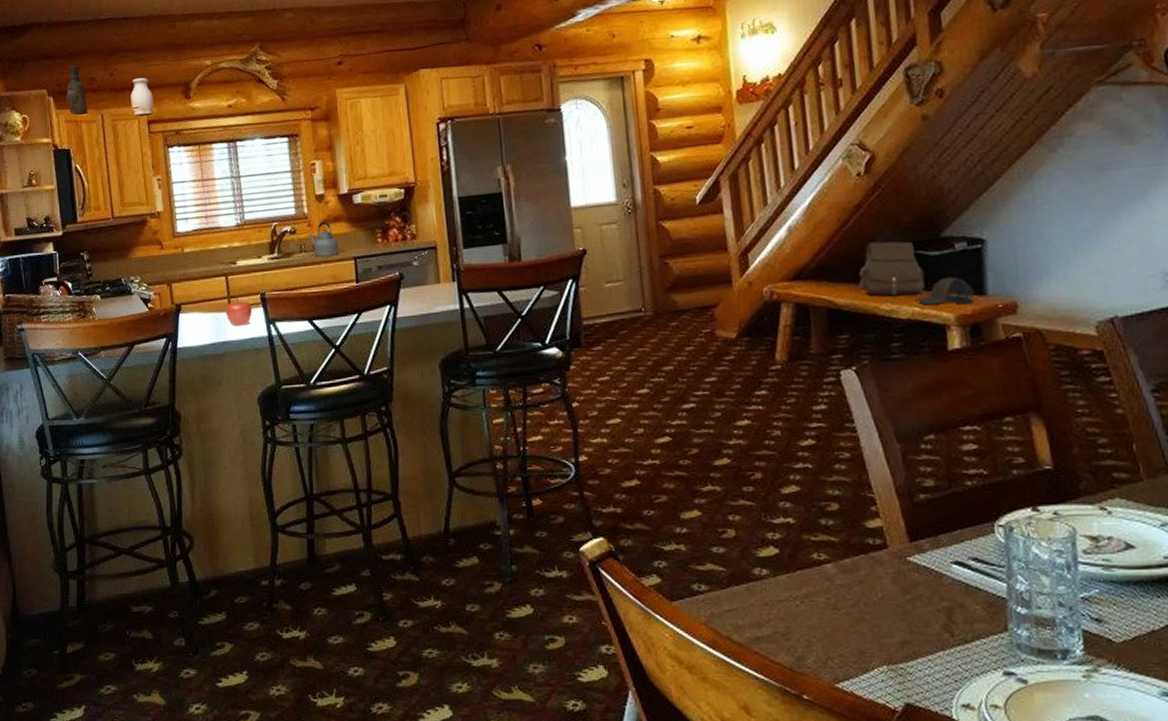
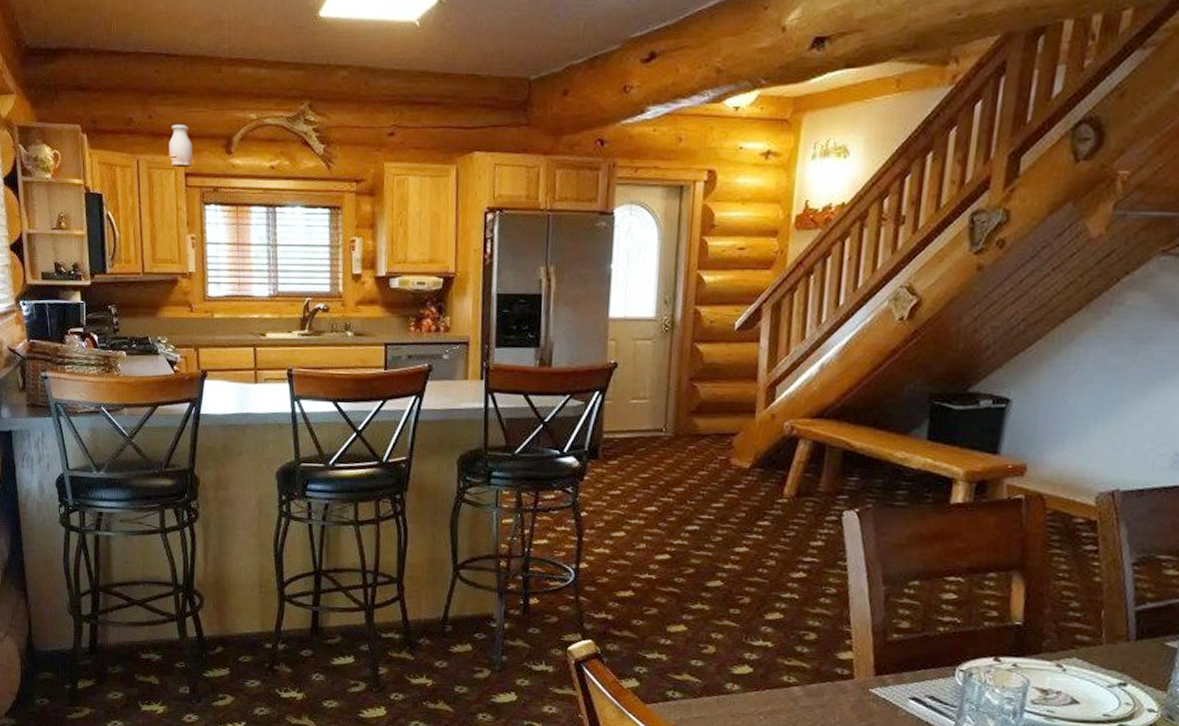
decorative bottle: present [65,65,88,116] -> none [100,102,123,159]
fruit: present [225,298,252,326] -> none [250,371,278,400]
kettle: present [308,221,340,258] -> none [341,302,371,340]
satchel: present [859,241,926,297] -> none [878,389,945,448]
baseball cap: present [914,277,975,305] -> none [928,433,989,462]

